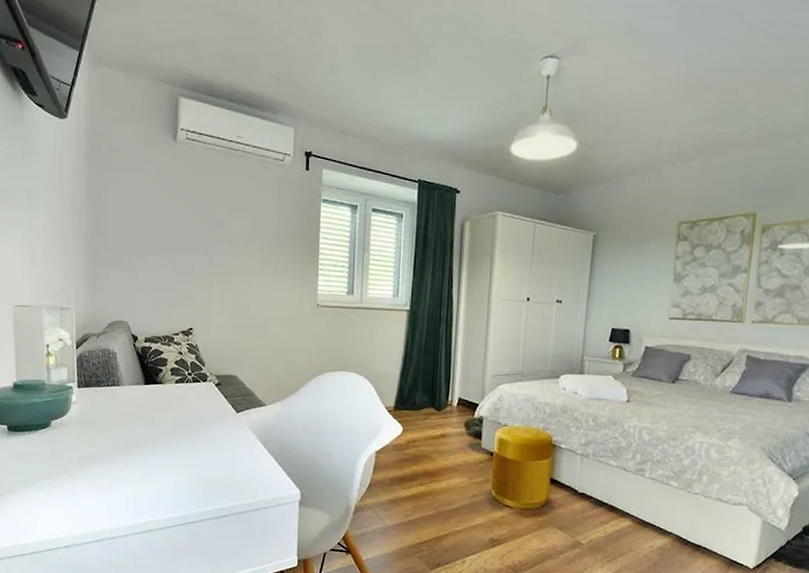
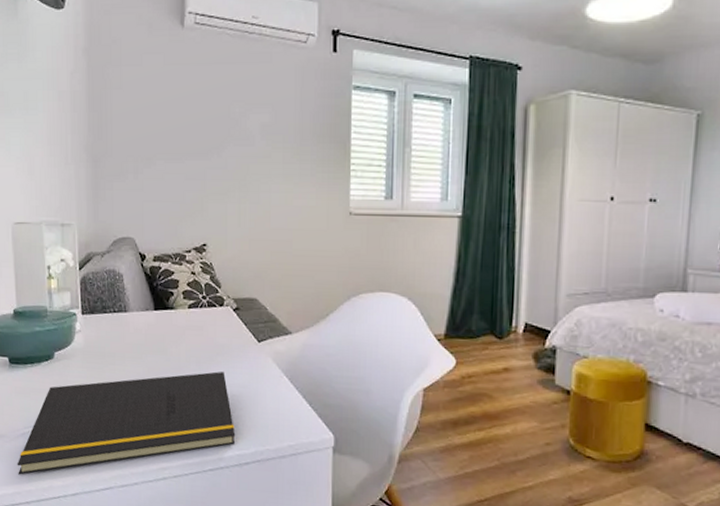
notepad: none [13,438,215,531] -> present [17,371,236,475]

